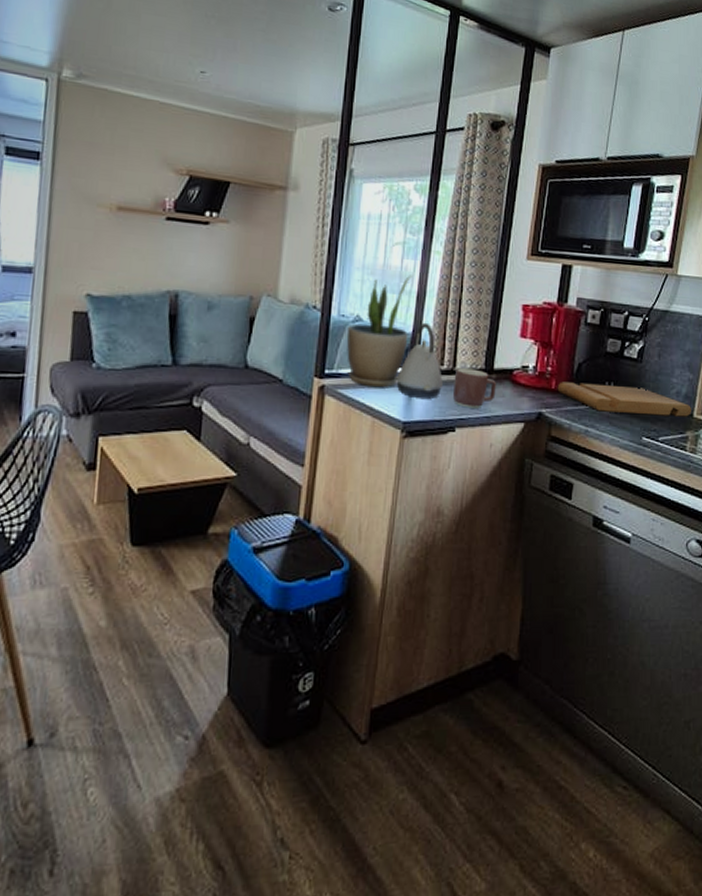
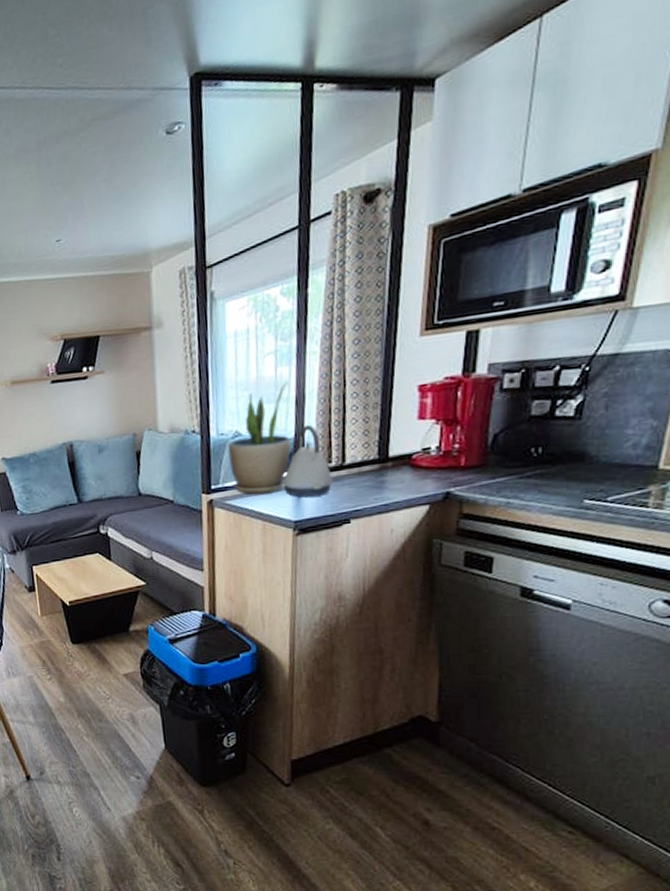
mug: present [452,368,496,409] -> none [344,460,393,500]
cutting board: present [557,382,692,417] -> none [467,447,656,481]

